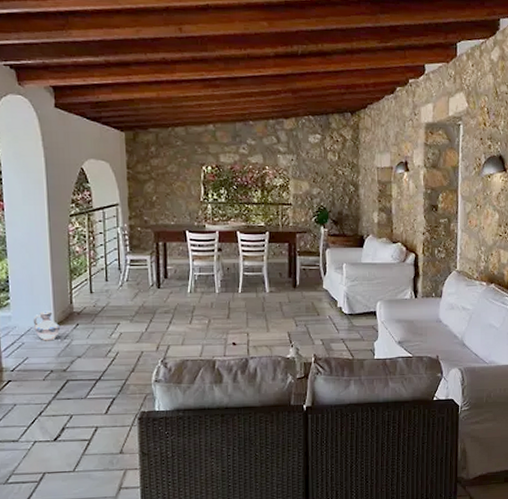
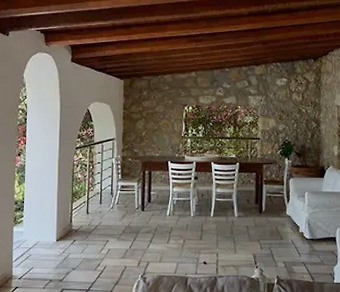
ceramic jug: present [33,310,61,341] -> none [39,228,61,254]

